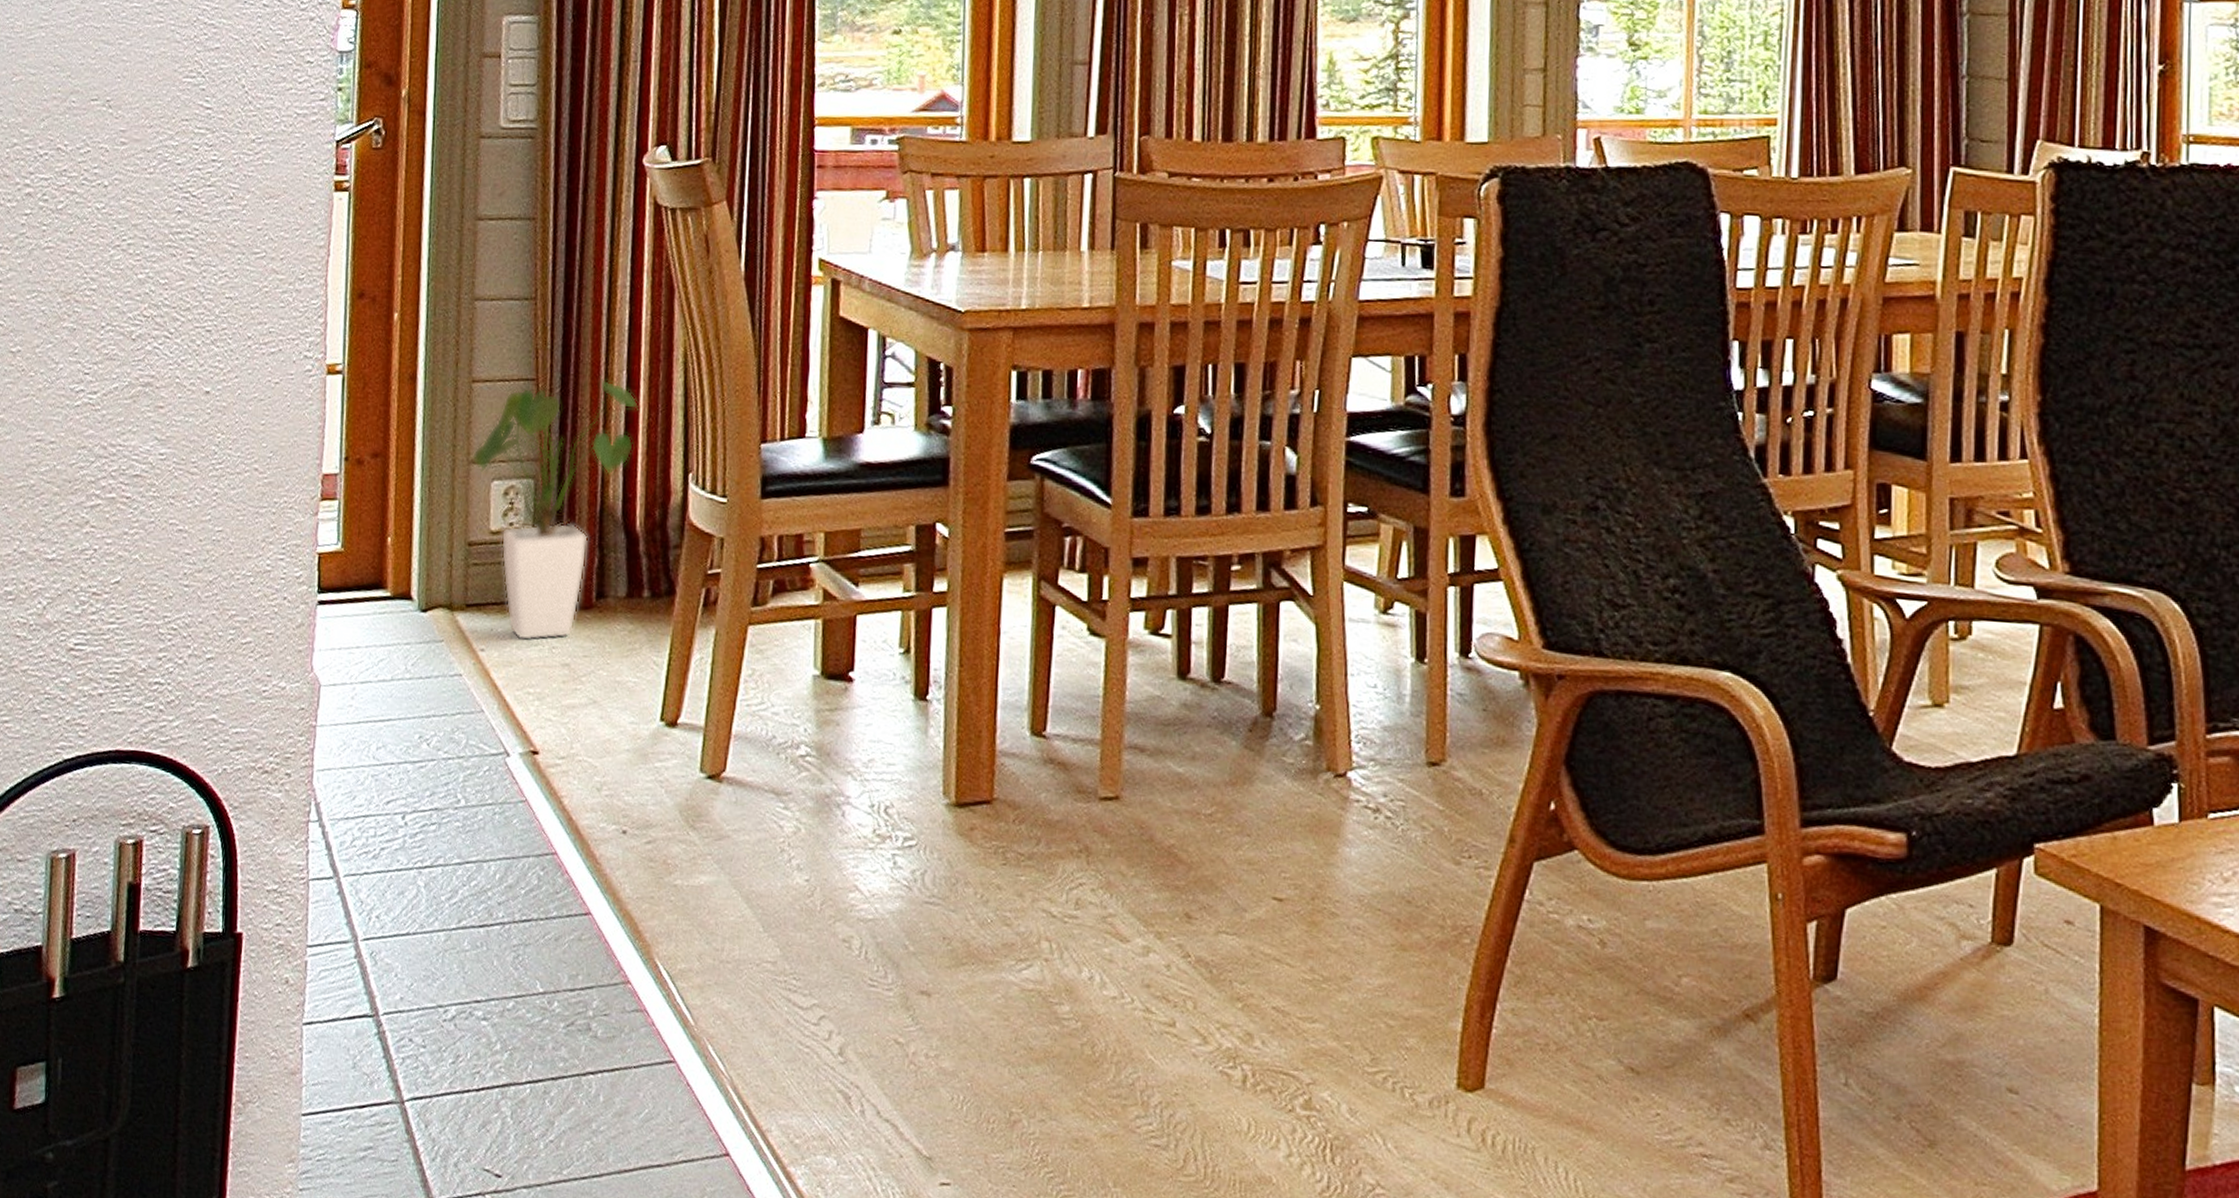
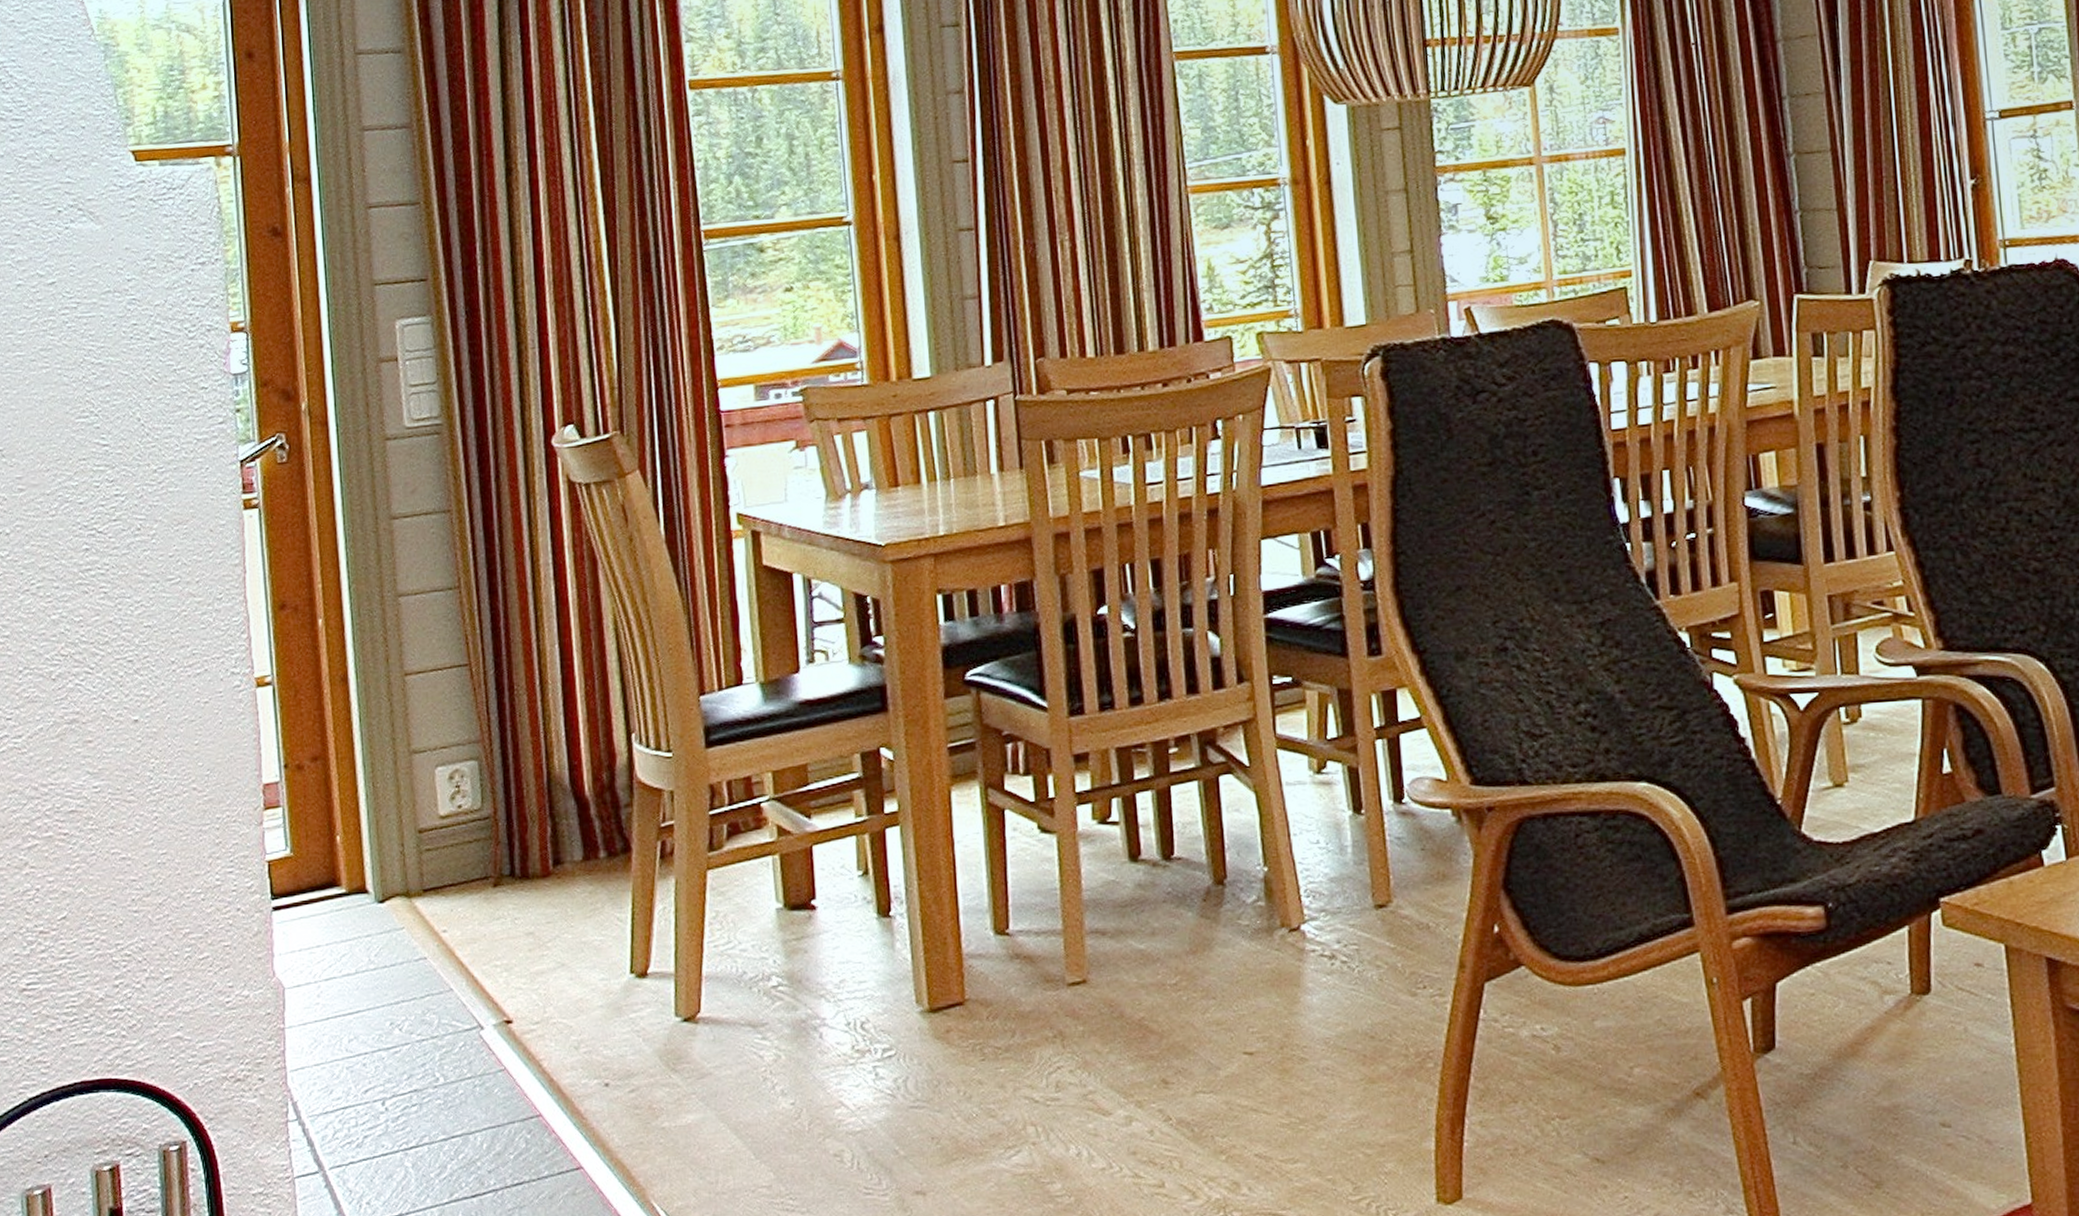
house plant: present [471,376,639,642] -> none [412,653,575,917]

